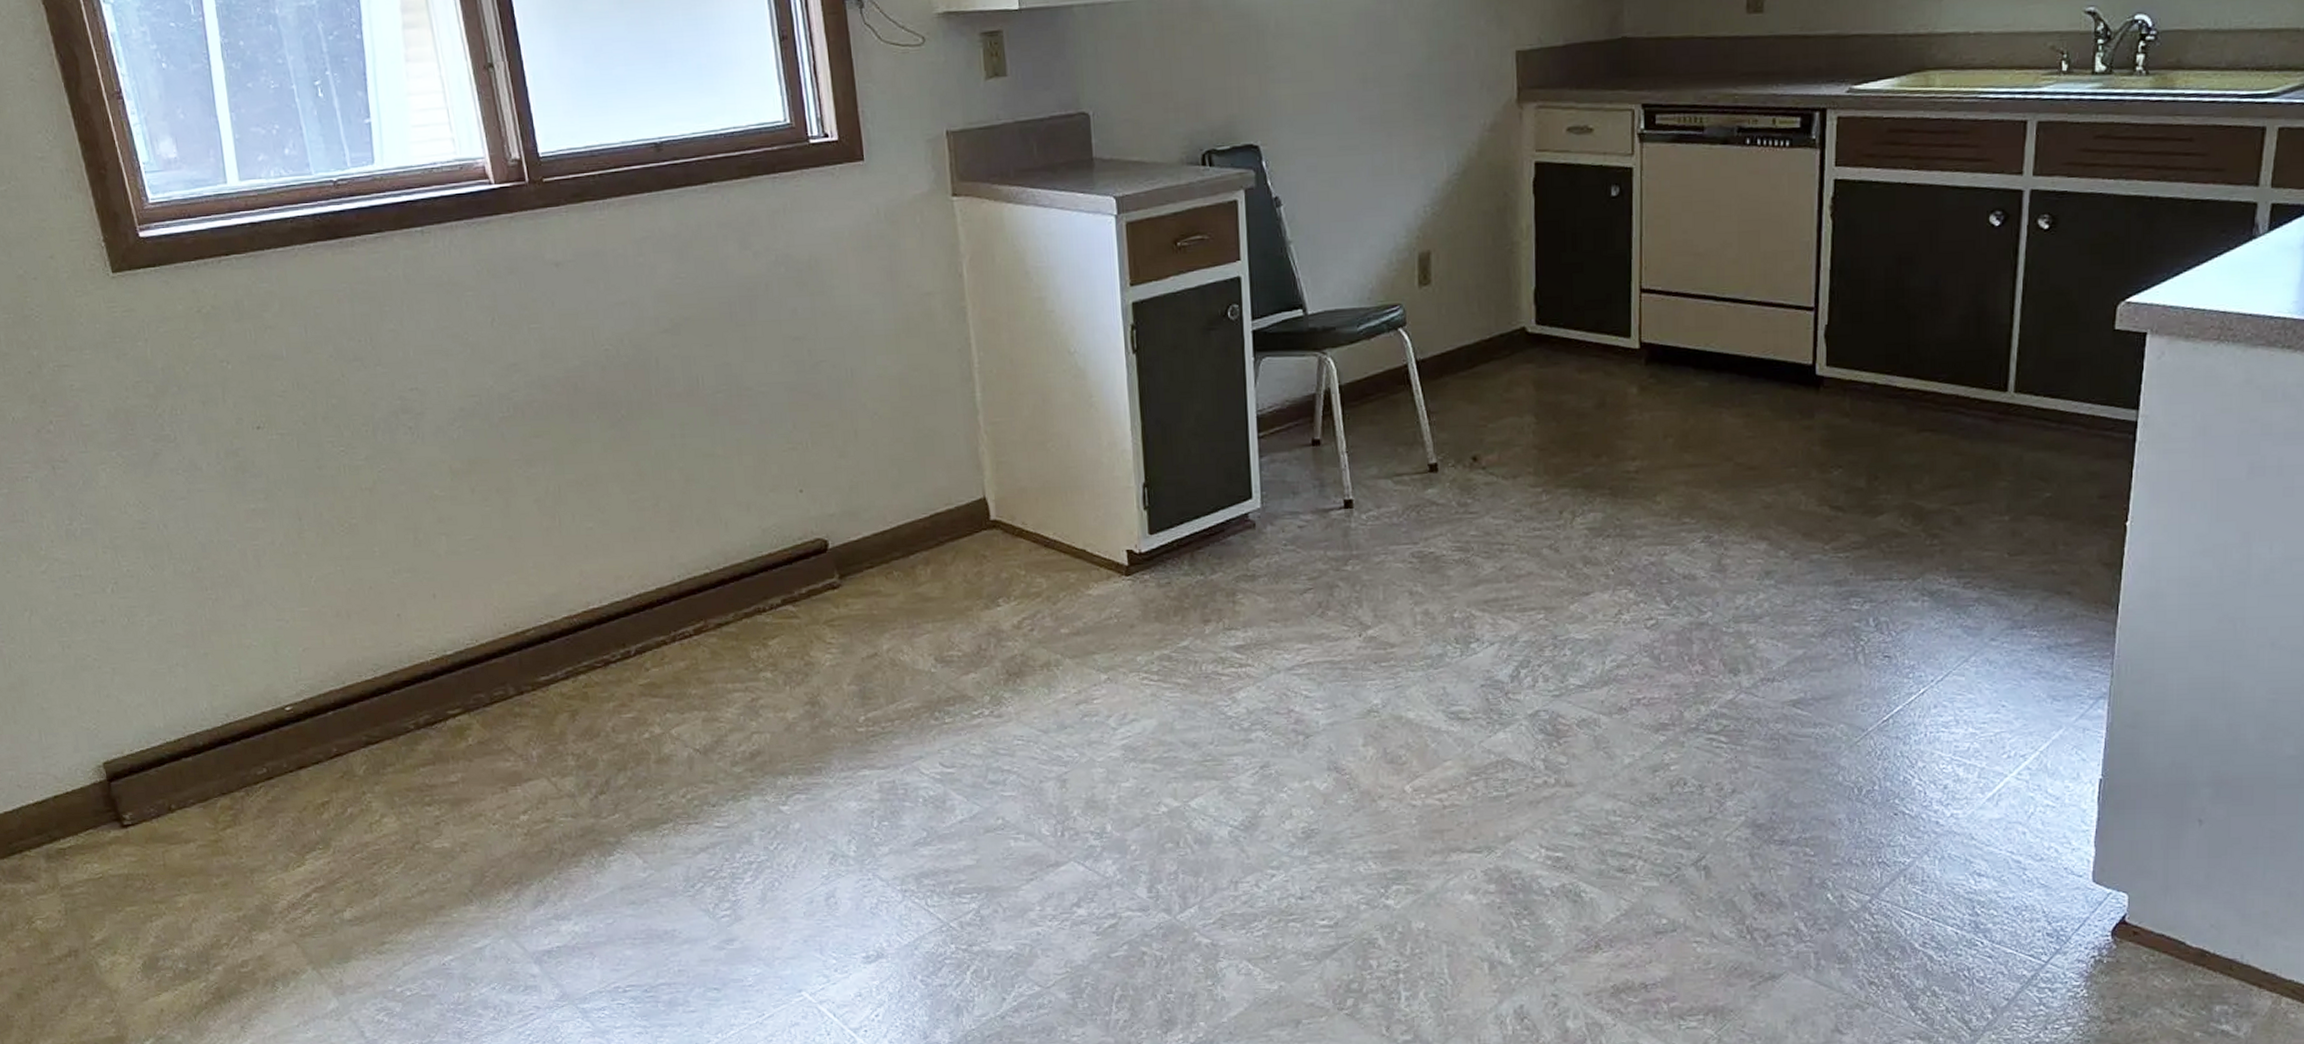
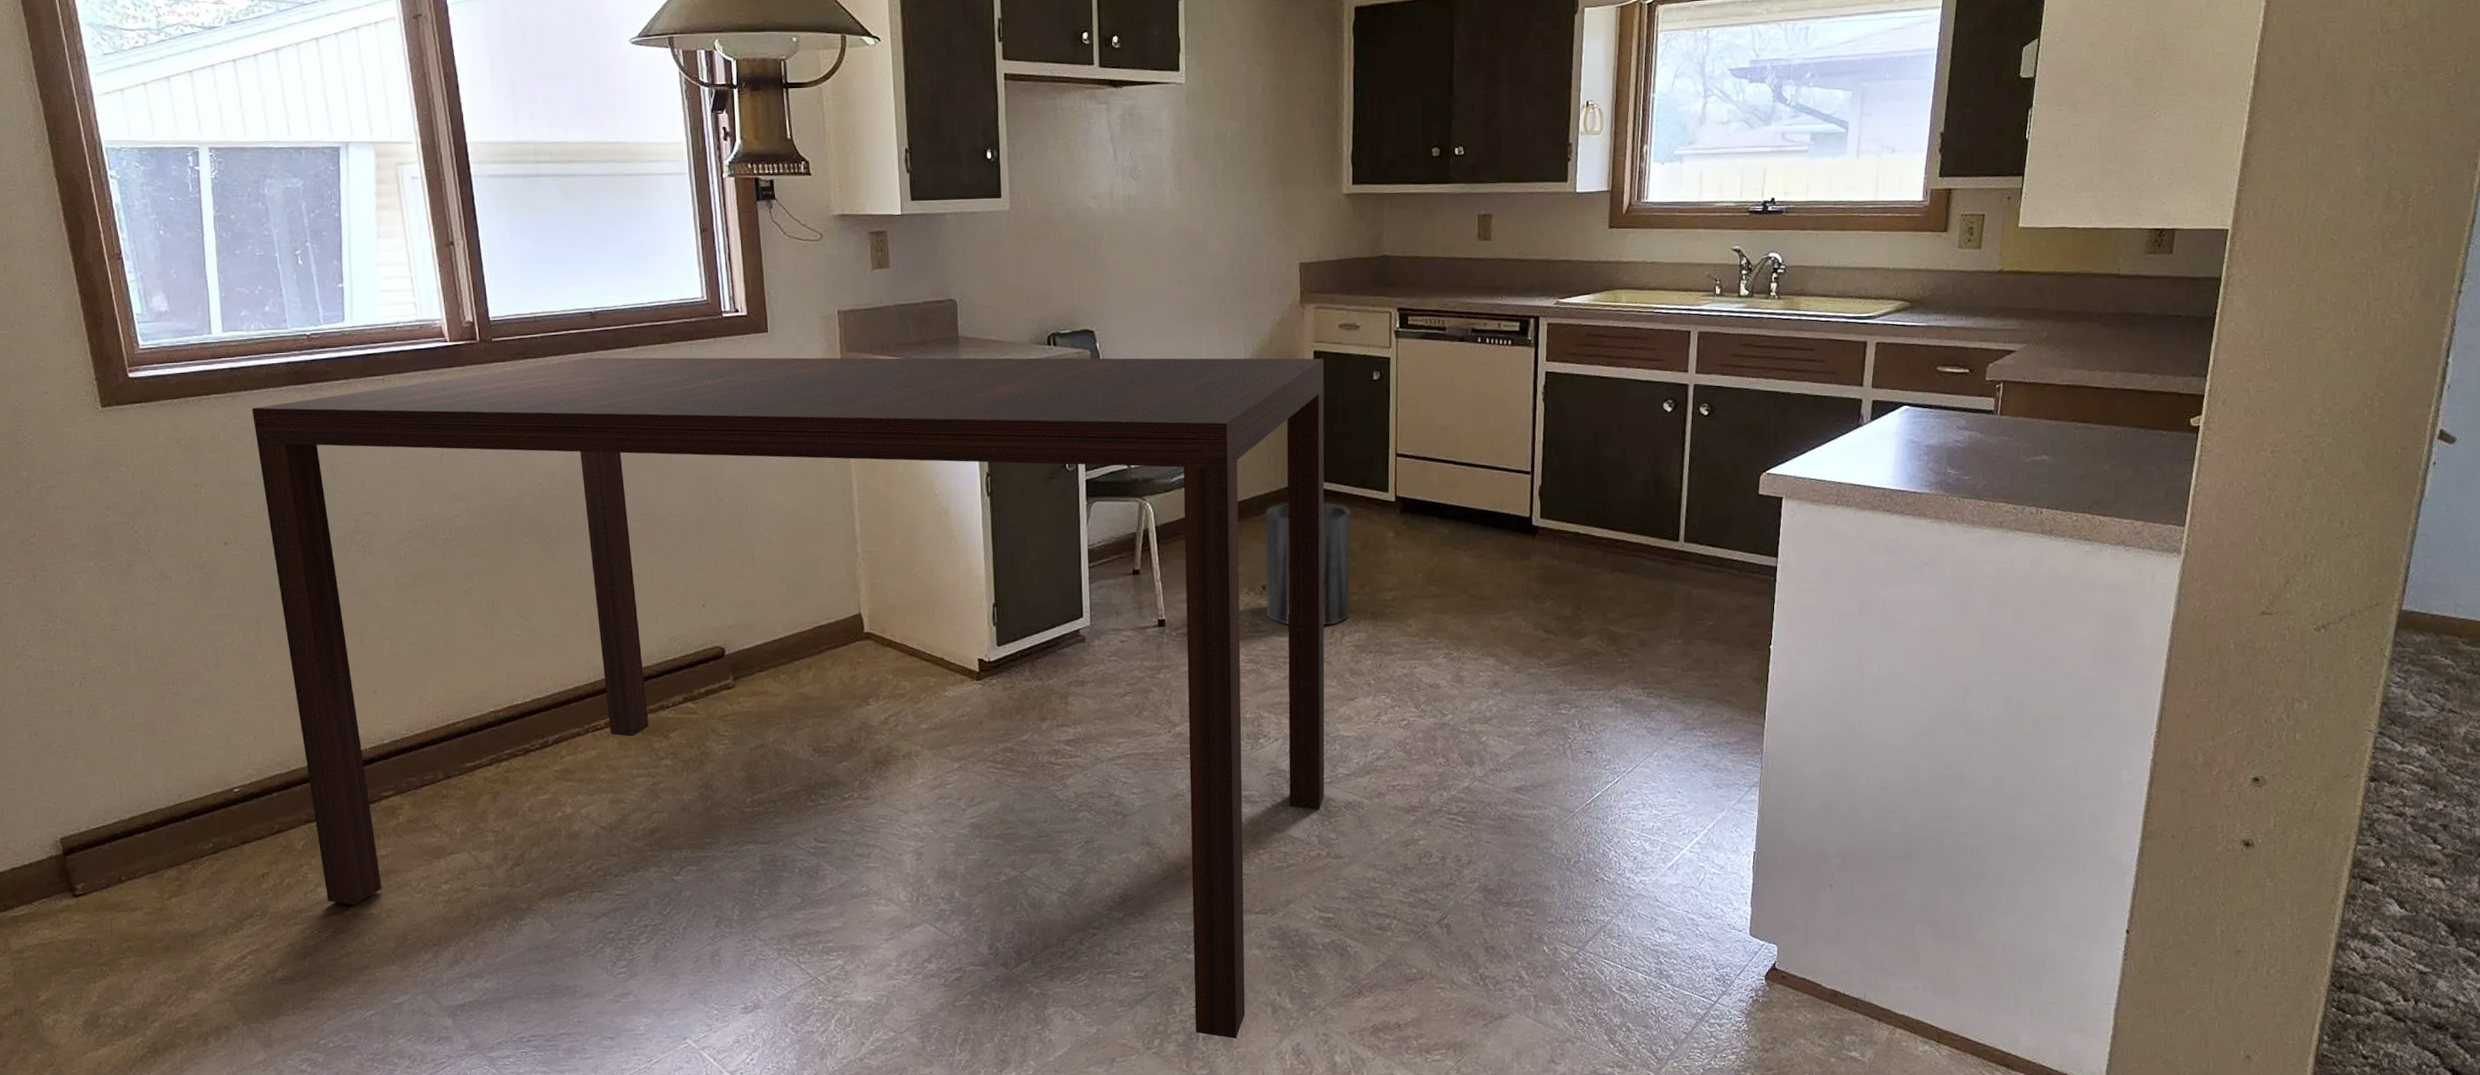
dining table: none [278,171,1552,999] -> present [252,357,1325,1039]
trash can: none [1473,351,1585,506] -> present [1264,502,1352,627]

